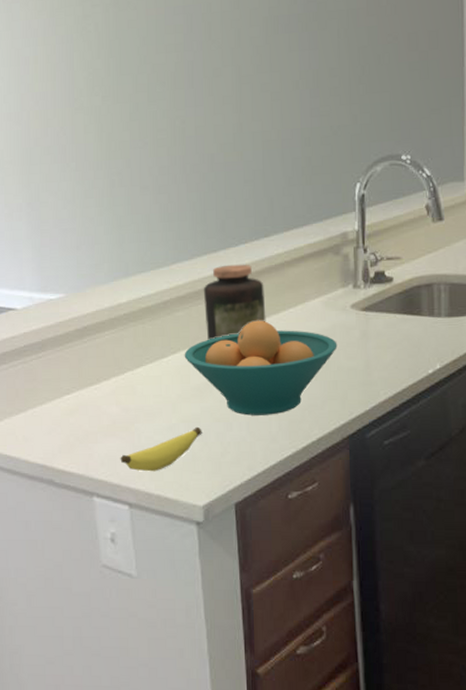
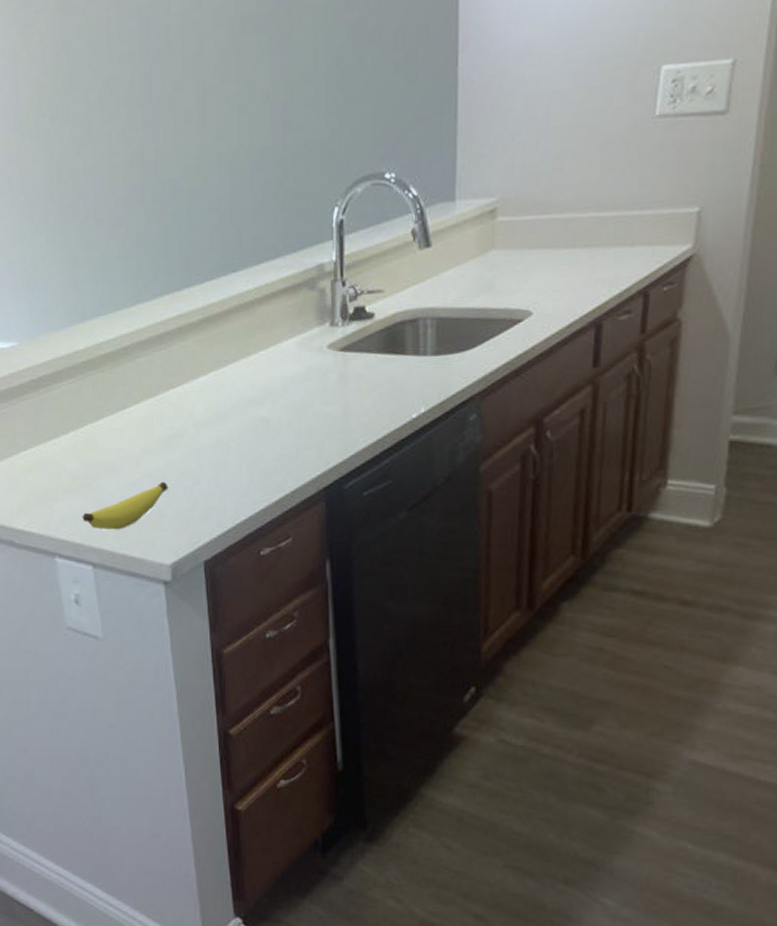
fruit bowl: present [184,320,338,416] -> none [147,364,313,468]
jar: present [203,264,266,340] -> none [166,303,235,388]

